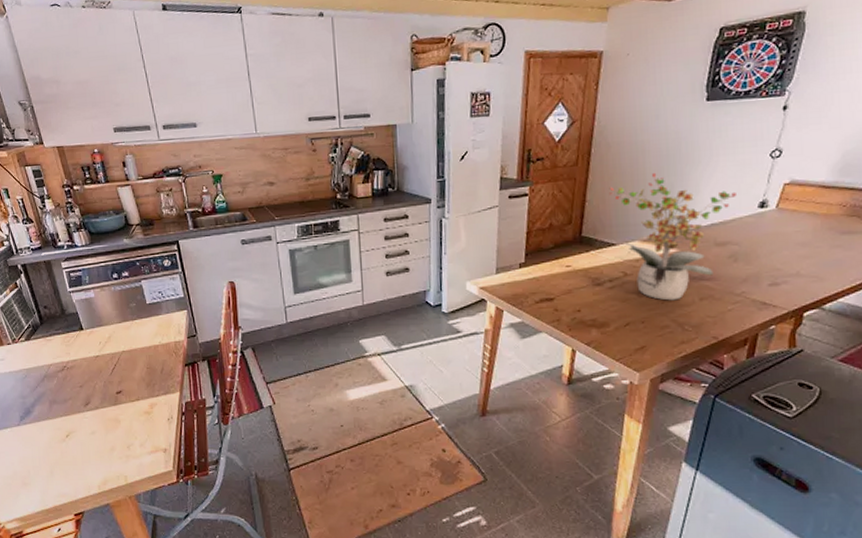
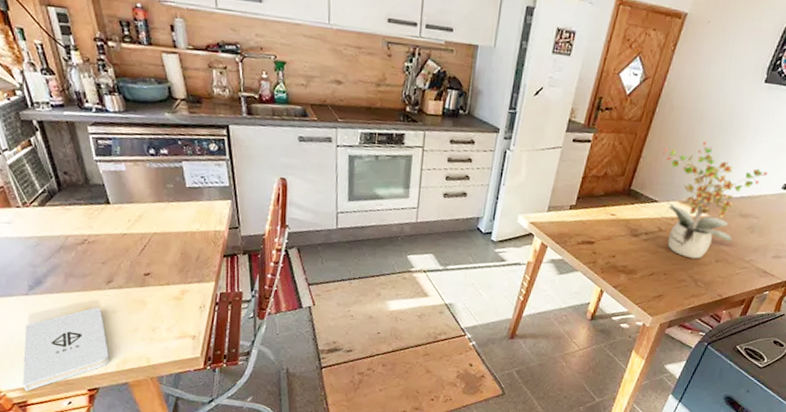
notepad: none [18,430,92,521] -> present [23,307,110,392]

